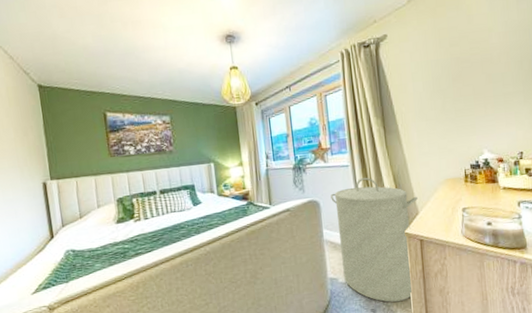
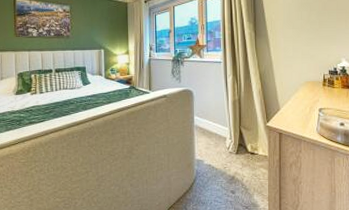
laundry hamper: present [331,177,418,302] -> none [203,73,280,187]

